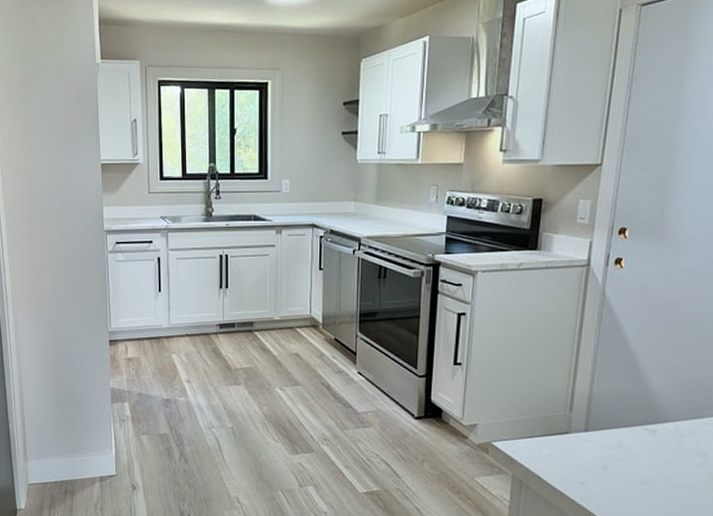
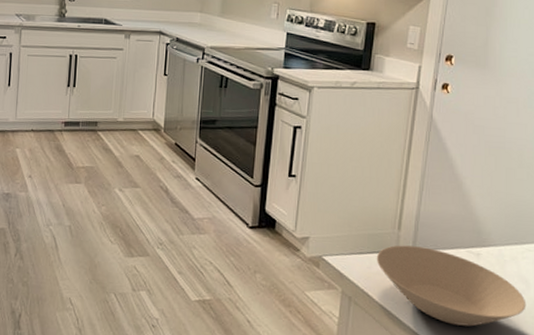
bowl: none [547,426,704,503] -> present [376,245,527,327]

